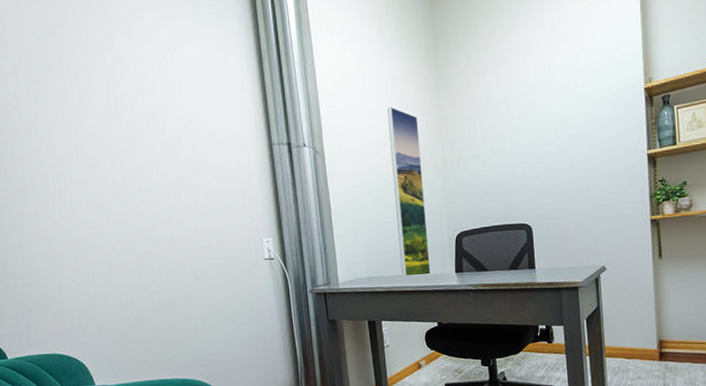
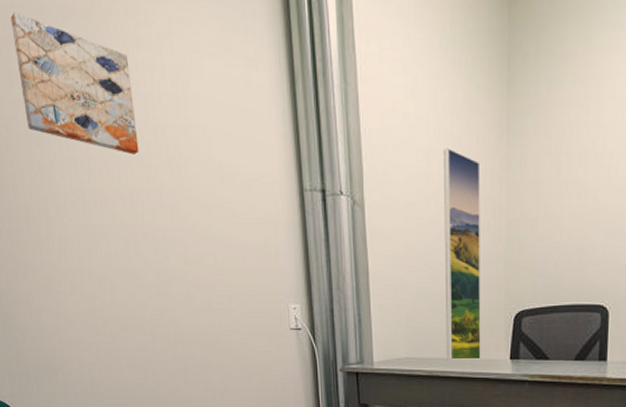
wall art: none [16,12,128,122] -> present [10,11,139,155]

